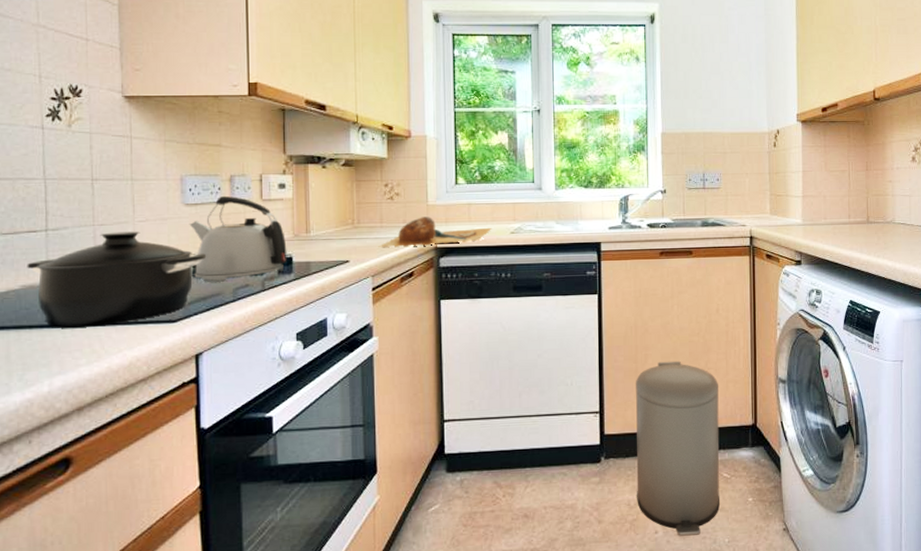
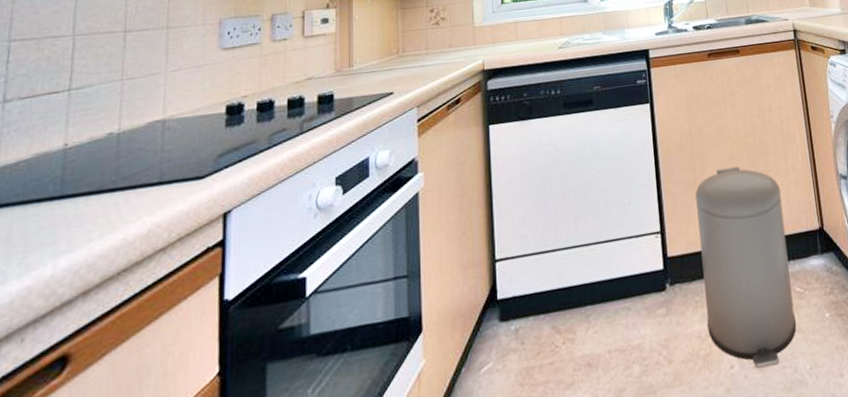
saucepan: present [27,231,207,328] -> none [43,82,242,199]
kettle: present [189,195,287,282] -> none [225,35,328,131]
chopping board: present [378,217,492,248] -> none [424,39,540,76]

